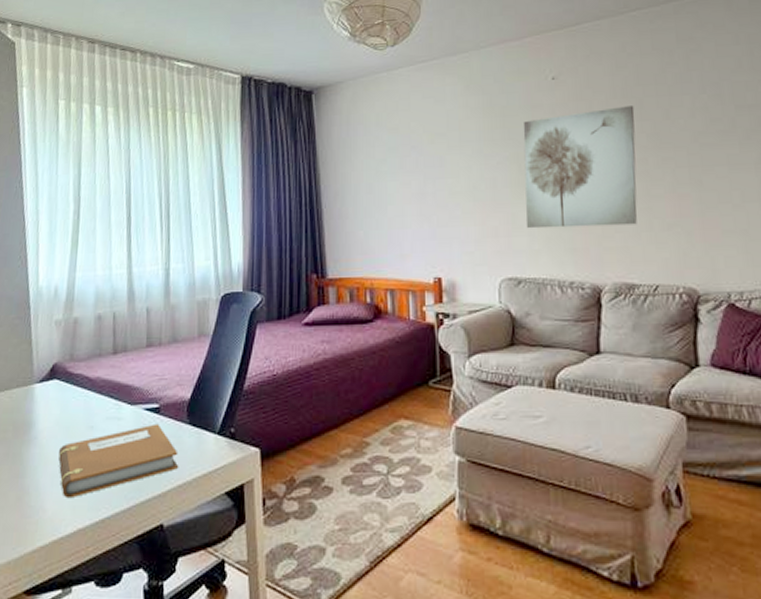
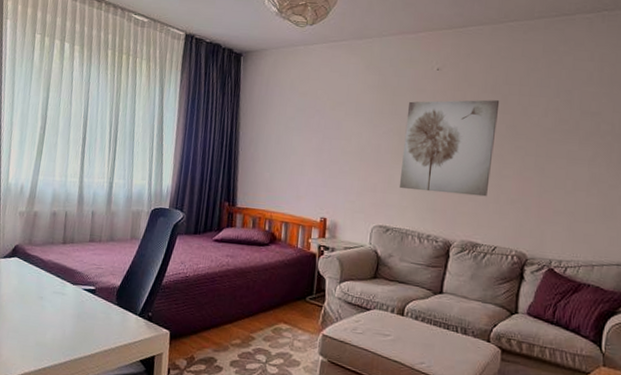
notebook: present [58,423,179,499] -> none [14,301,107,349]

